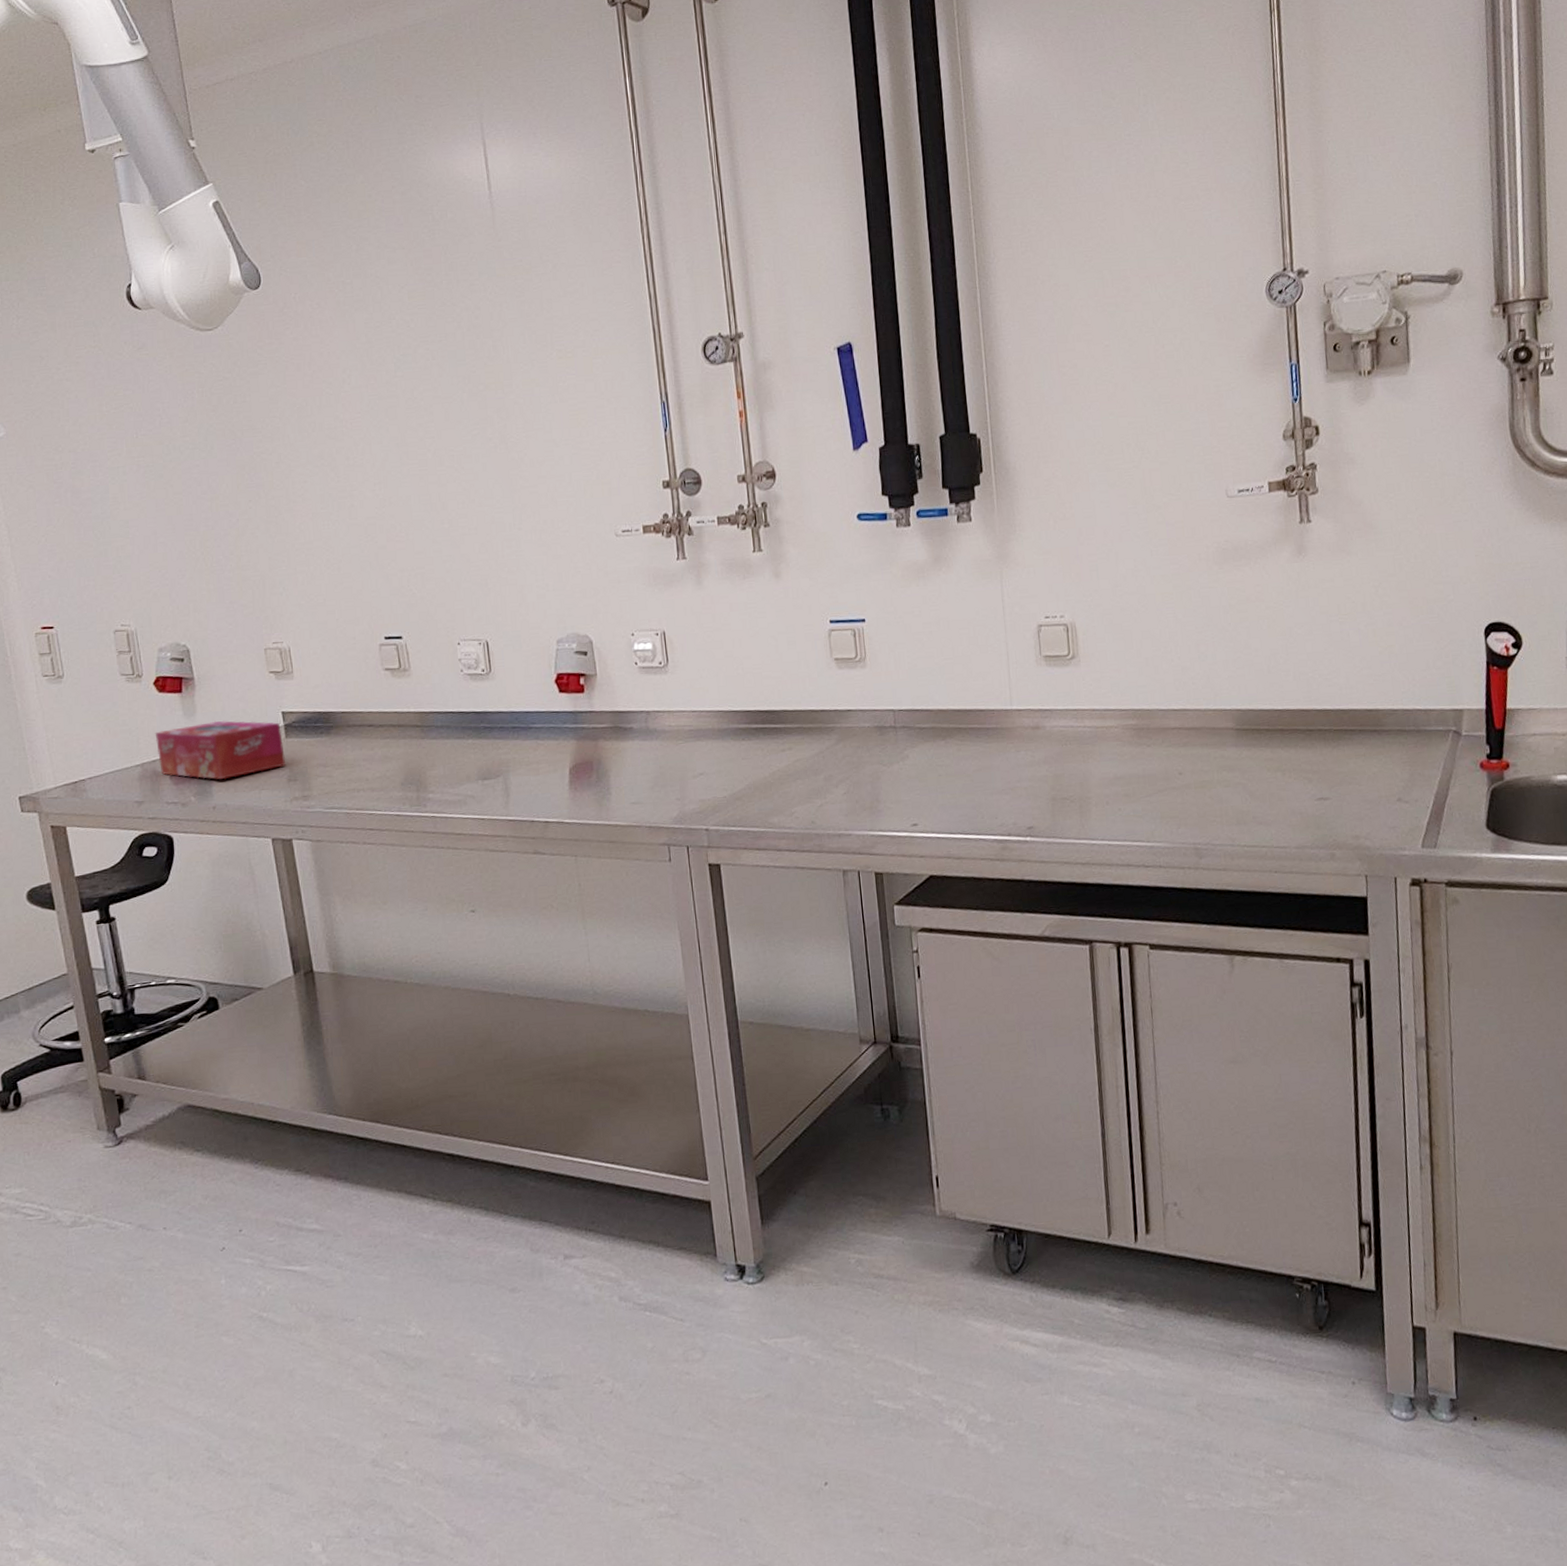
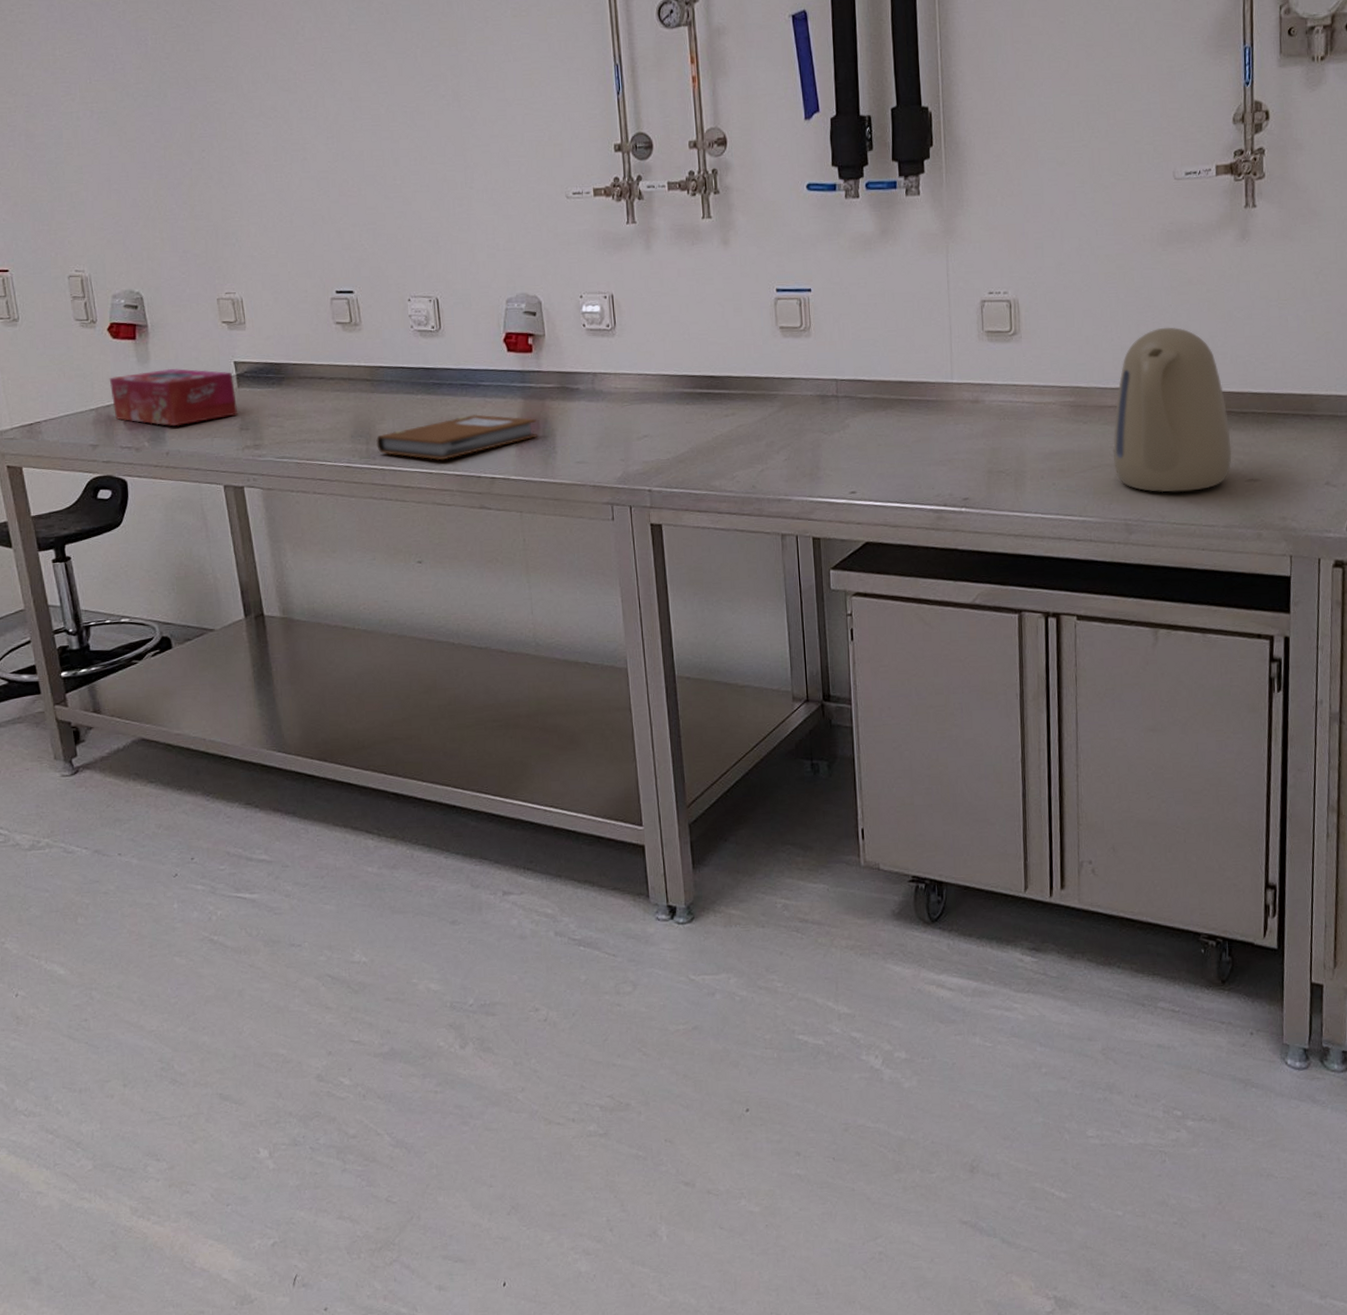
notebook: none [427,757,592,806] -> present [376,414,538,461]
kettle: none [1178,646,1300,815] -> present [1113,327,1232,493]

